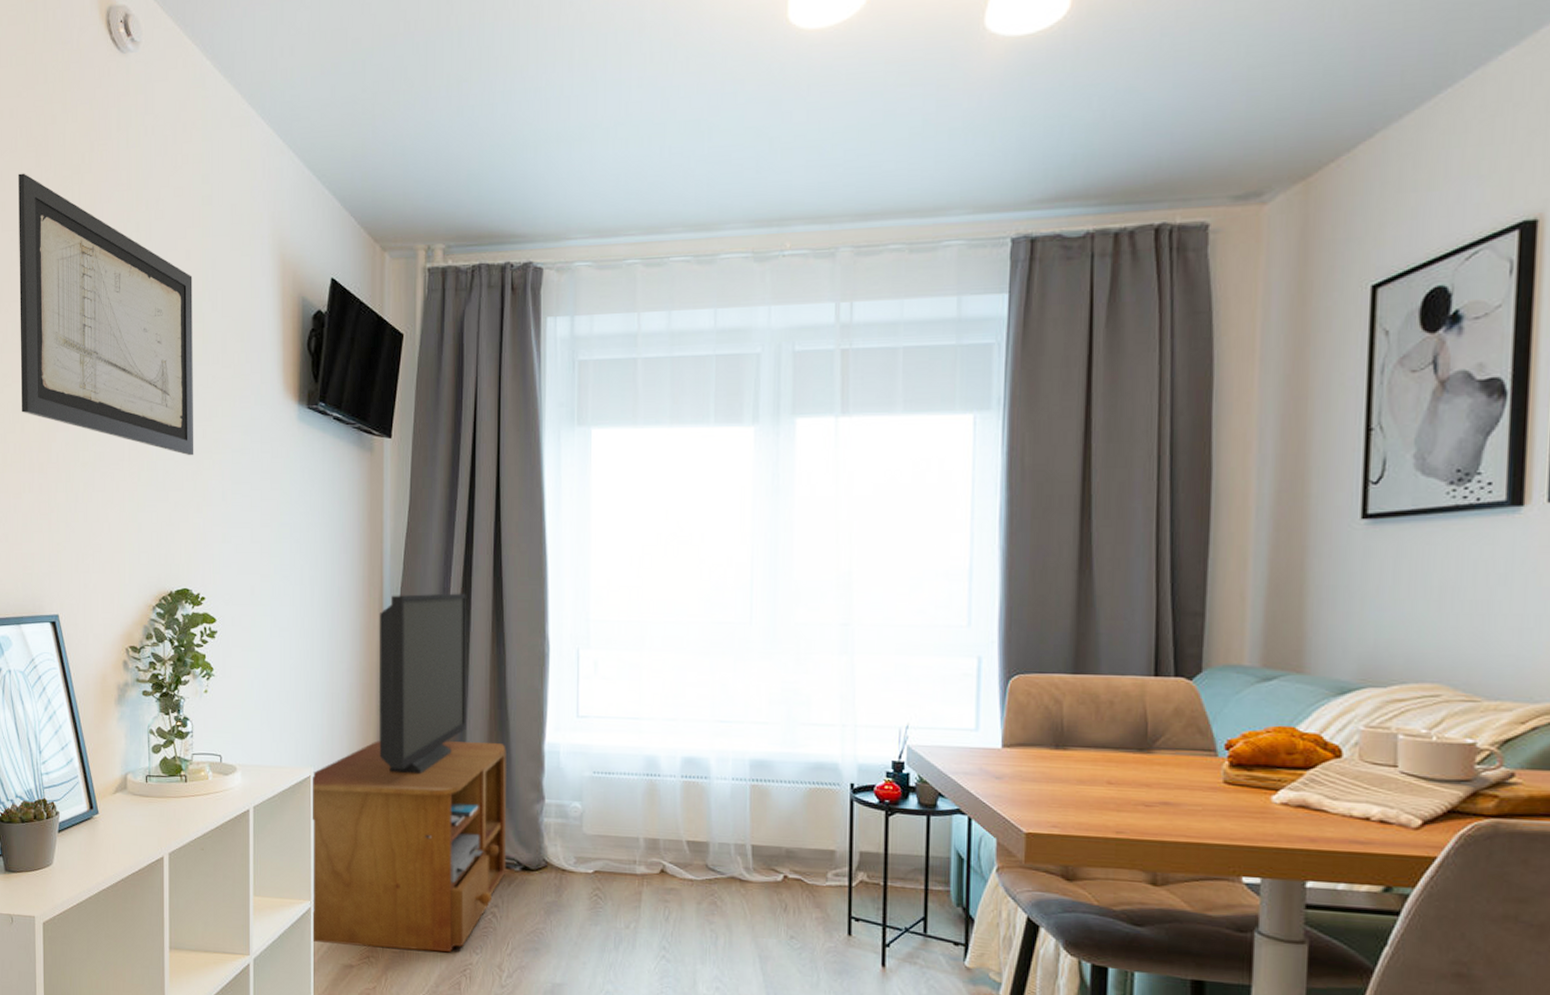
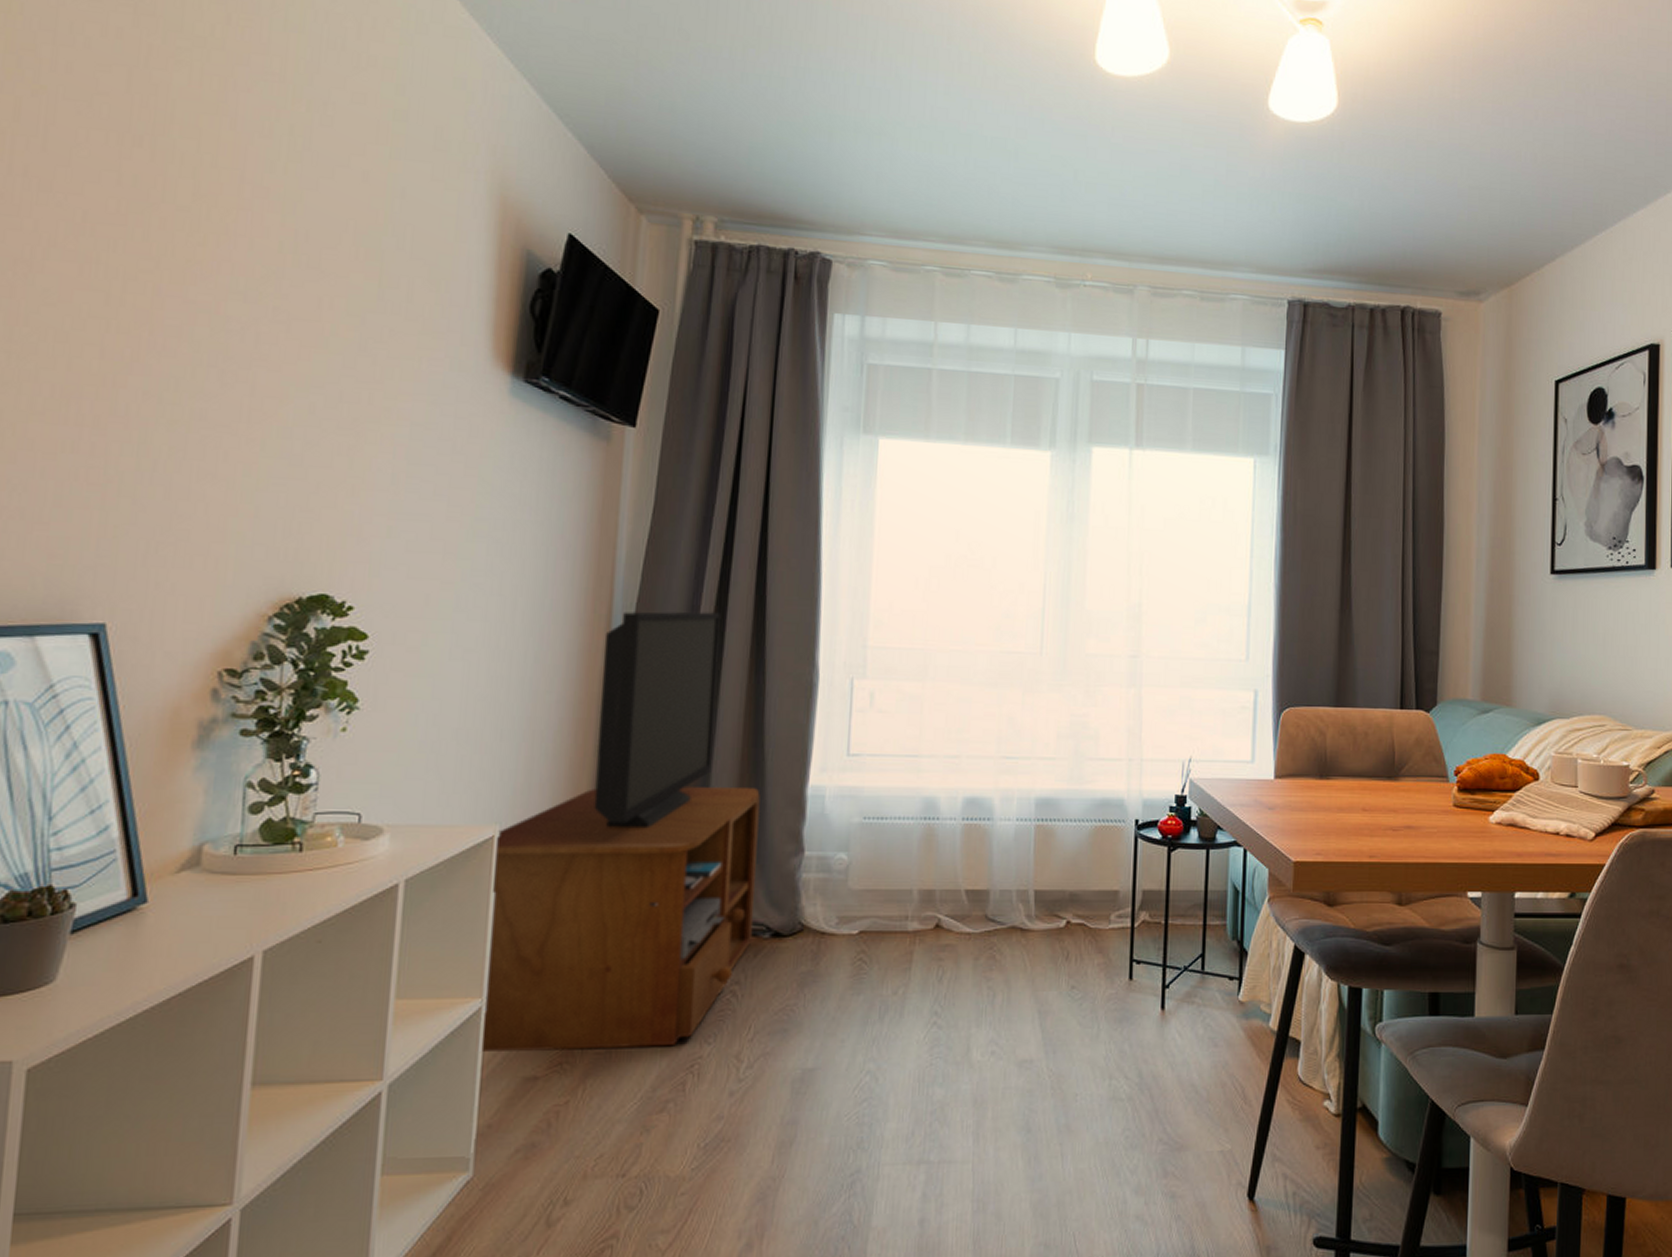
wall art: present [18,173,194,456] -> none [70,29,371,426]

